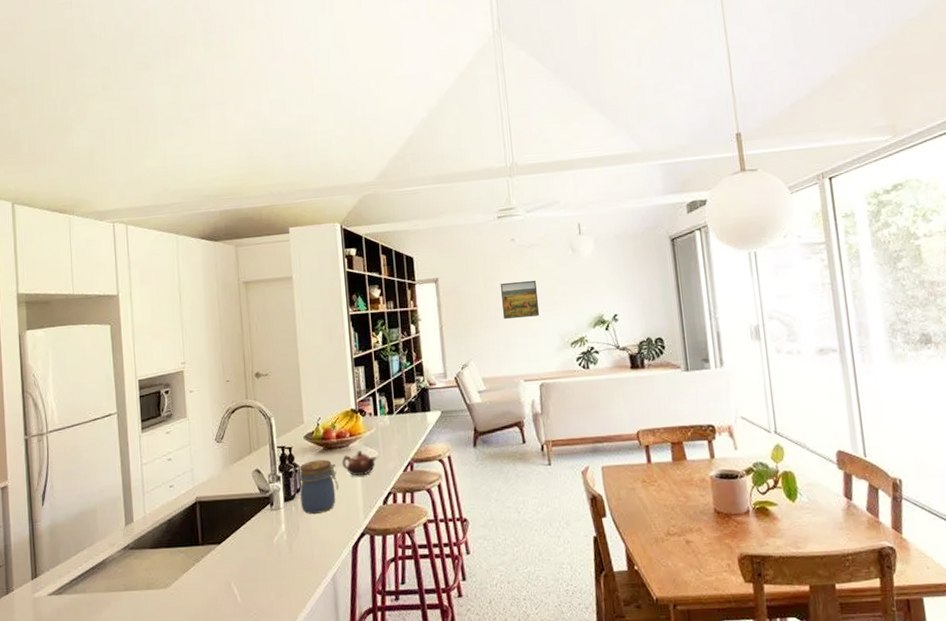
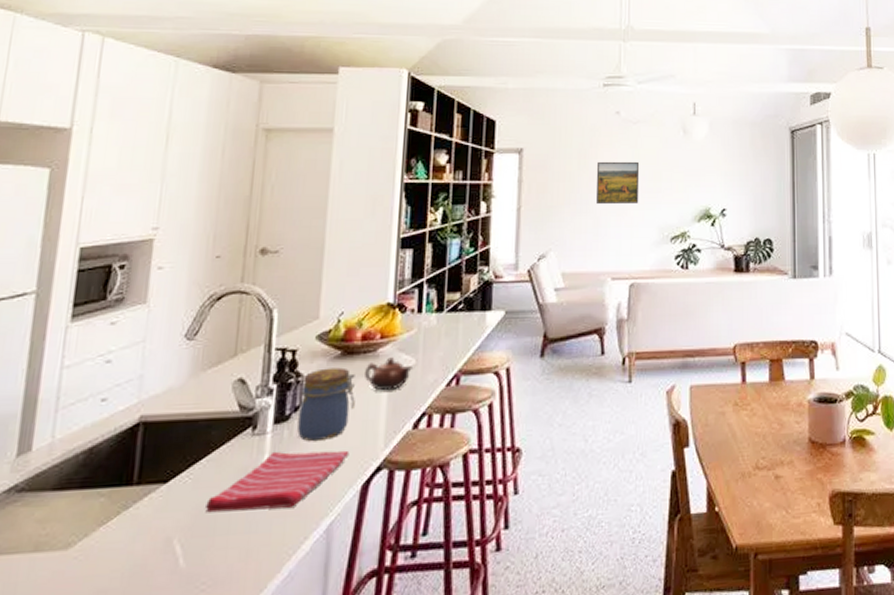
dish towel: none [248,521,340,565] -> present [205,450,350,513]

